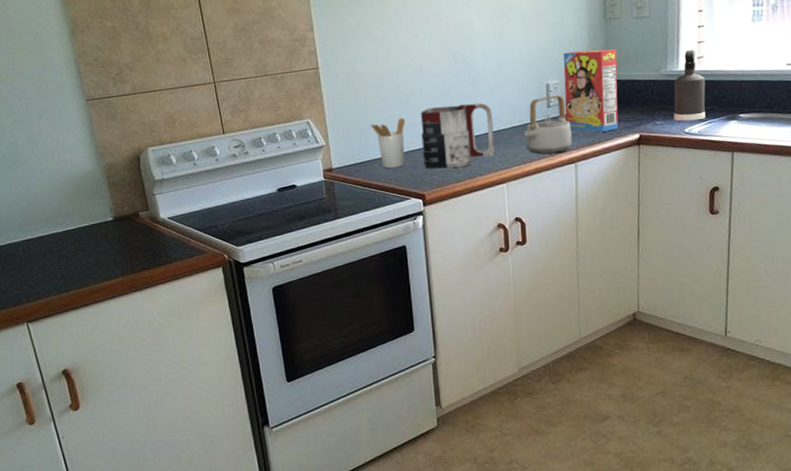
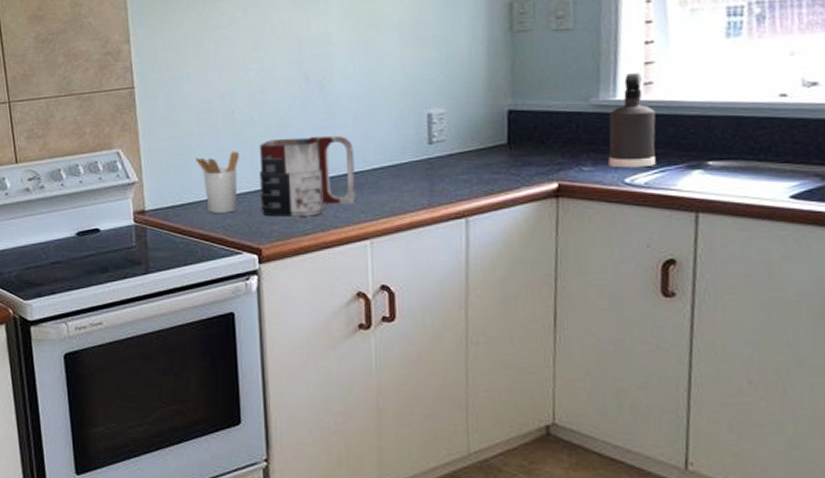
teapot: present [524,95,572,154] -> none [395,128,462,203]
cereal box: present [563,49,619,132] -> none [452,70,528,178]

